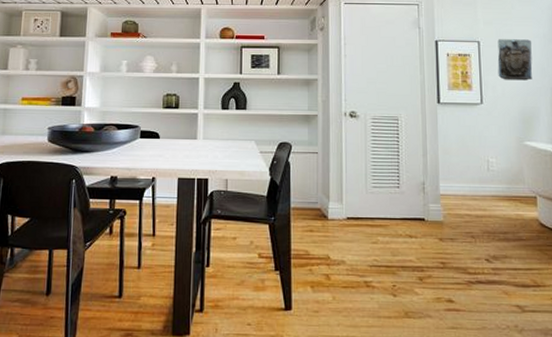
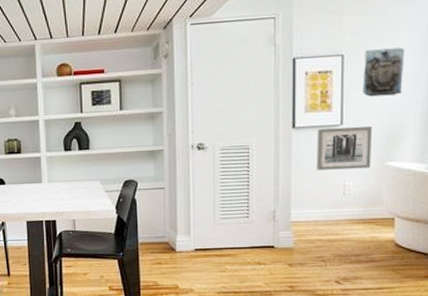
wall art: none [460,106,511,146] -> present [316,126,372,170]

